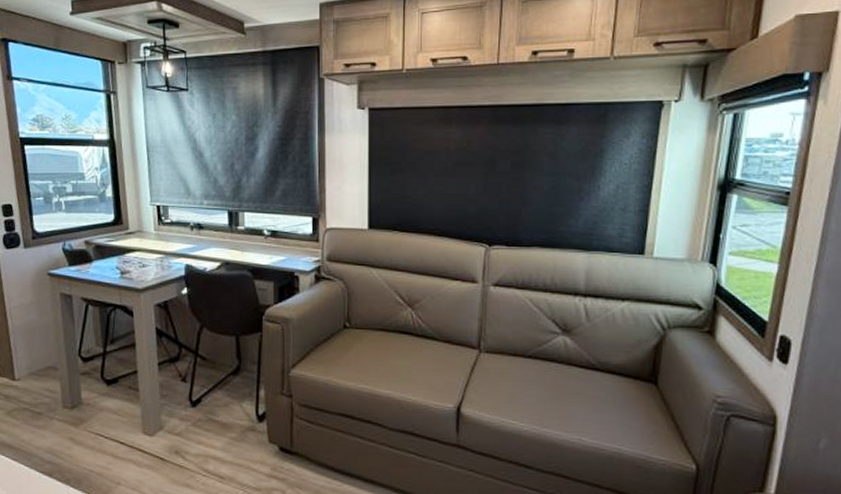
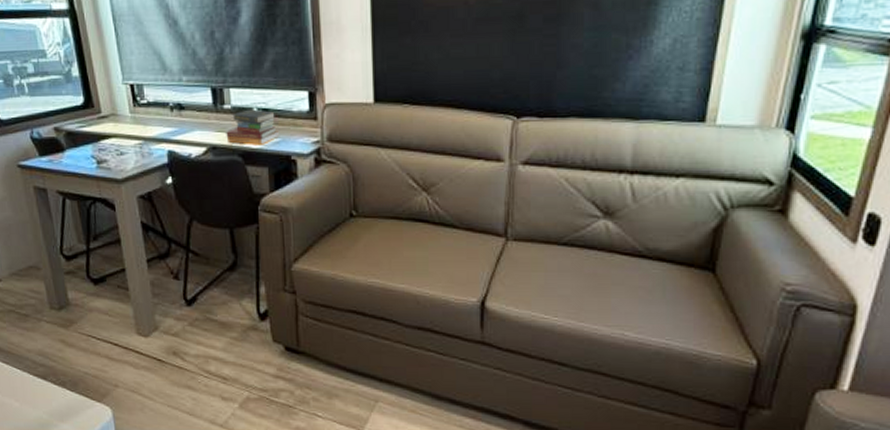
books: none [238,230,286,262] -> present [226,109,280,145]

